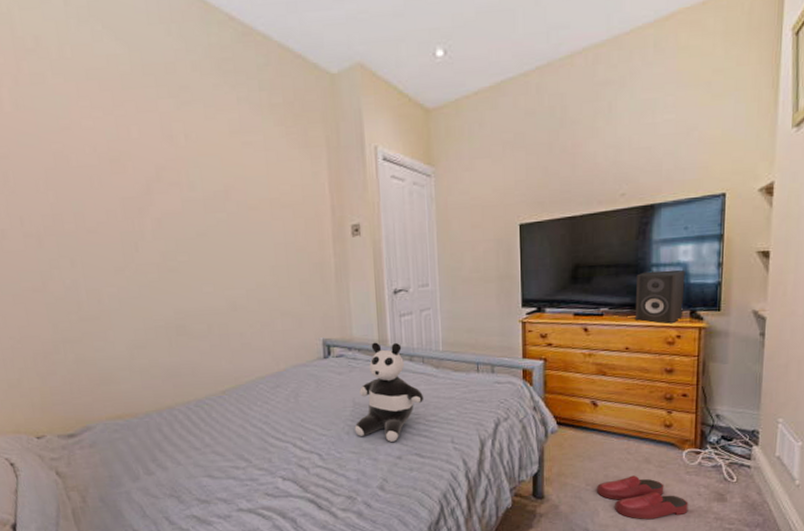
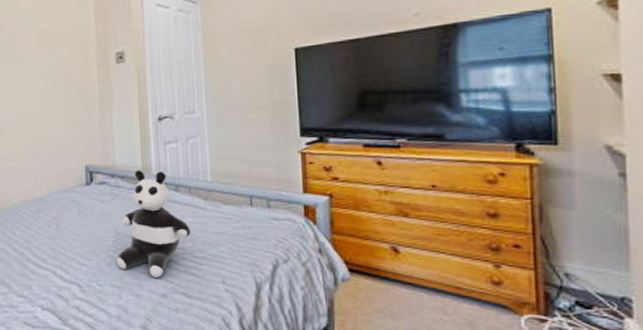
speaker: present [634,270,685,324] -> none [440,96,506,159]

